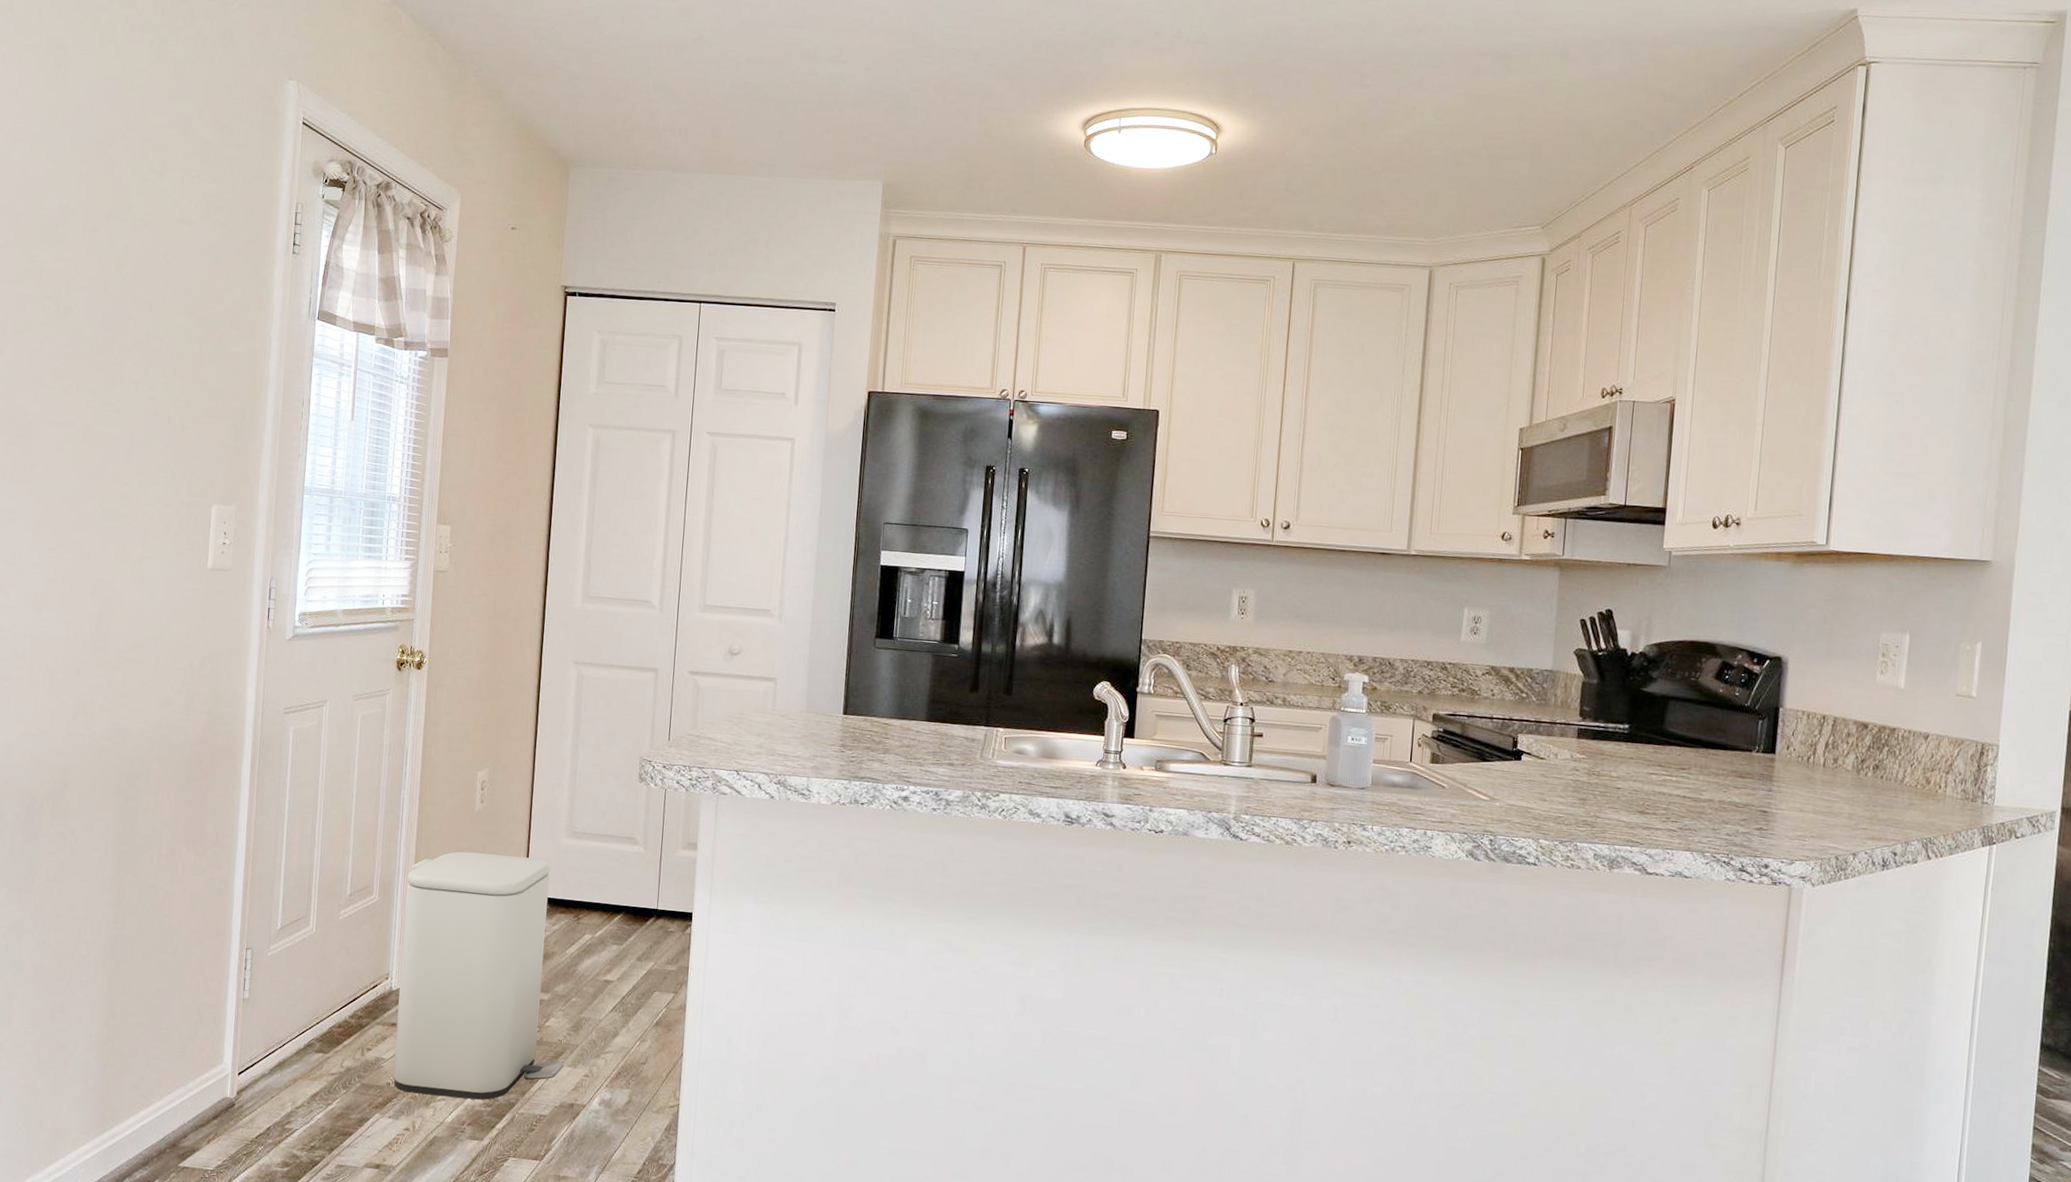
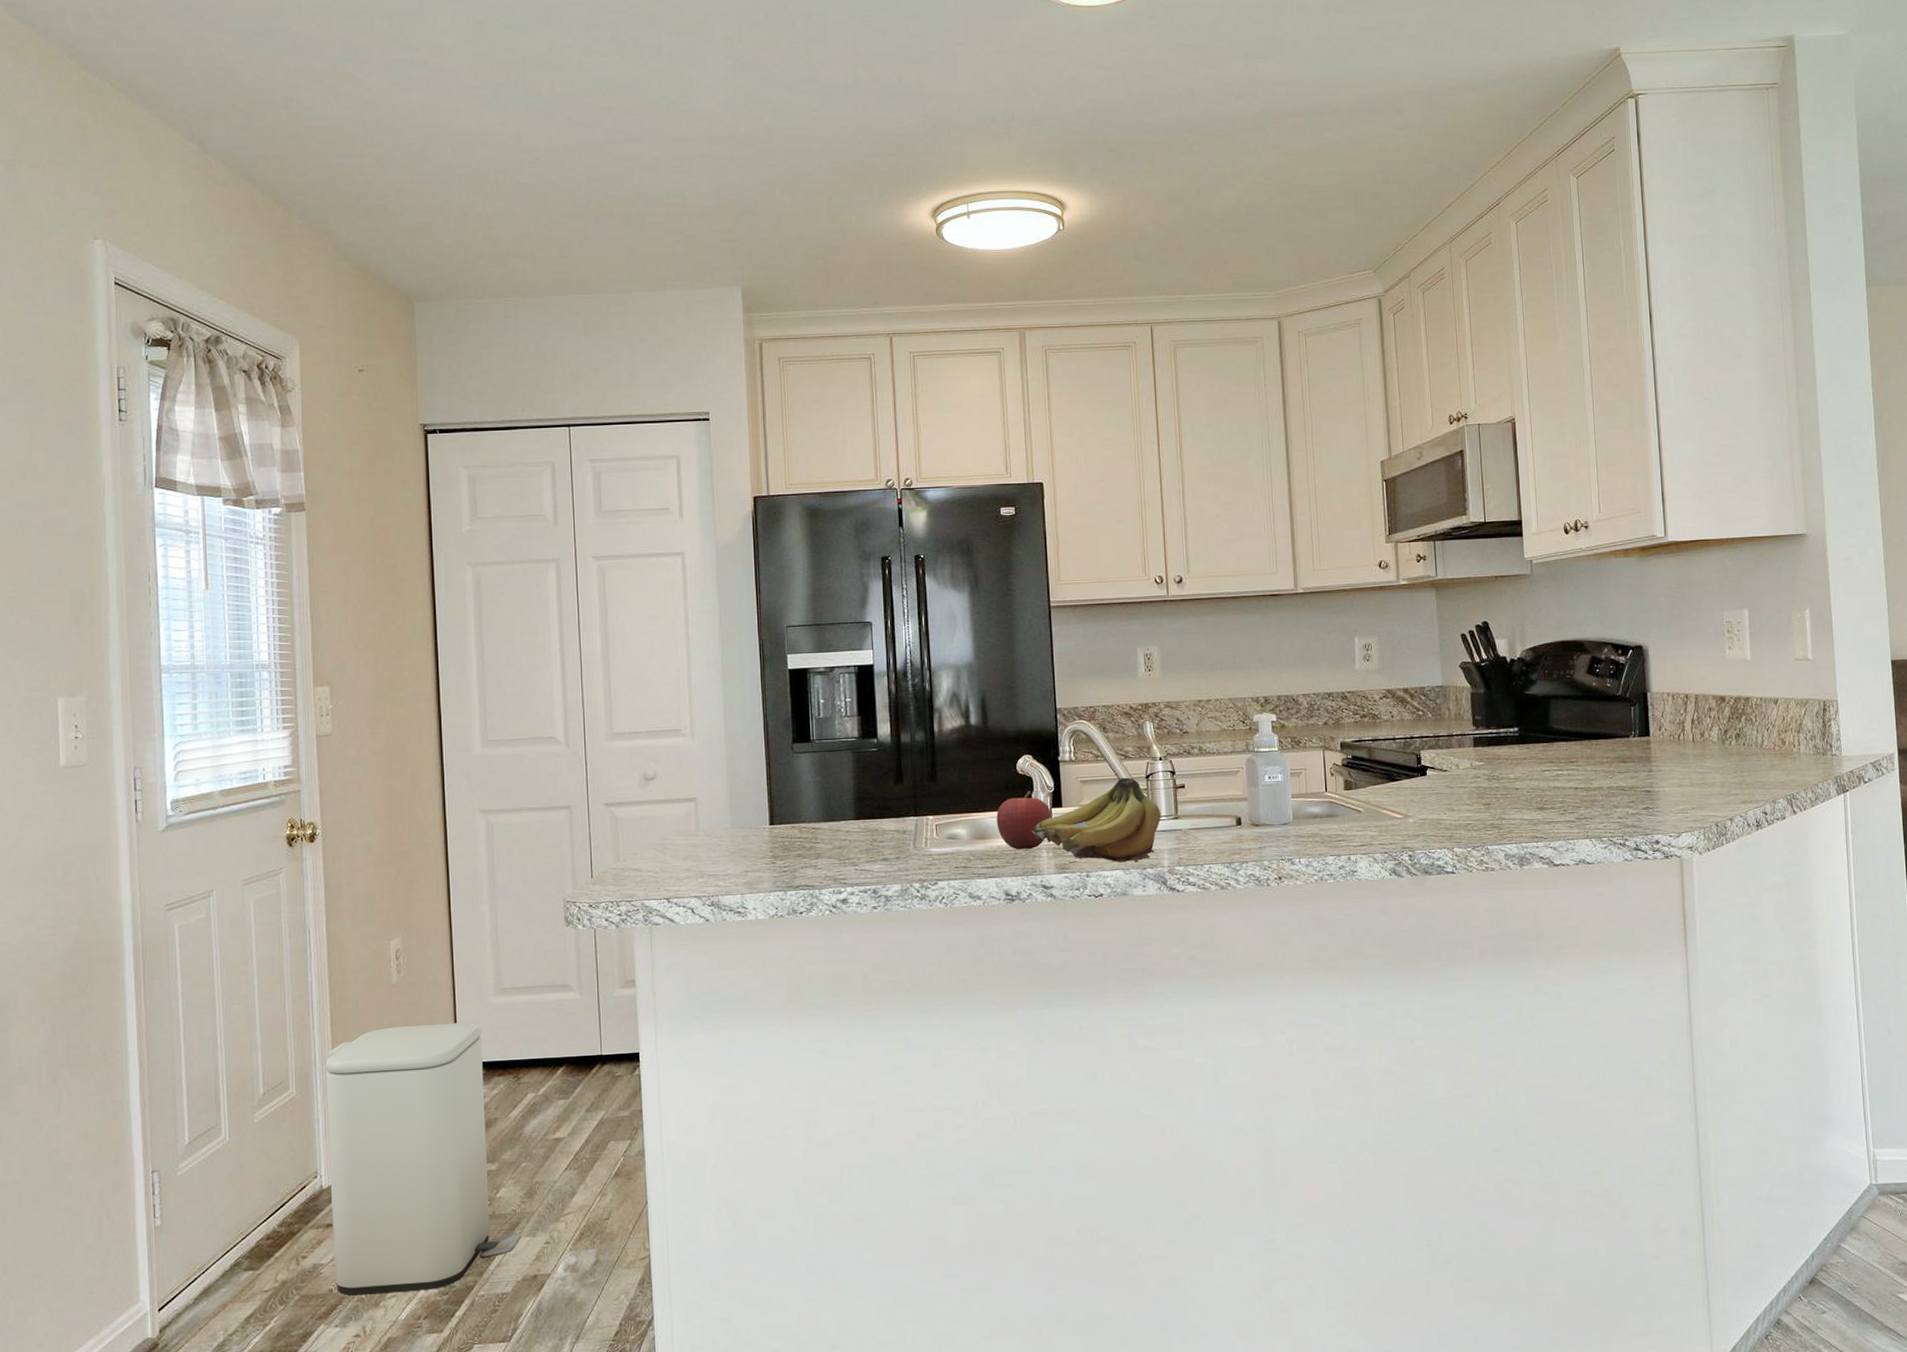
fruit: none [1066,717,1122,776] -> present [996,791,1051,850]
fruit: none [1099,717,1235,804] -> present [1031,777,1162,863]

